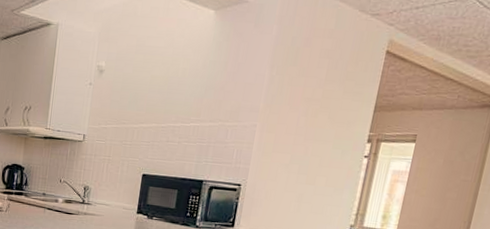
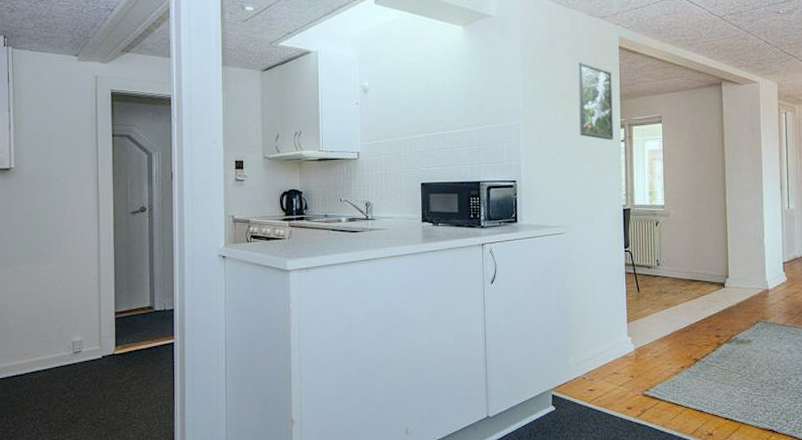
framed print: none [319,64,371,155] -> present [577,62,613,140]

